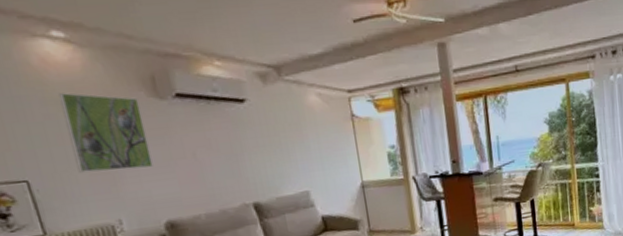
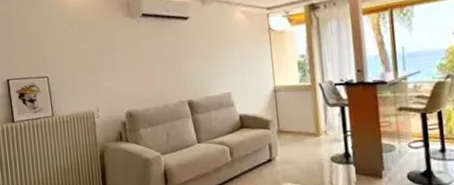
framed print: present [59,93,153,173] -> none [72,15,123,72]

